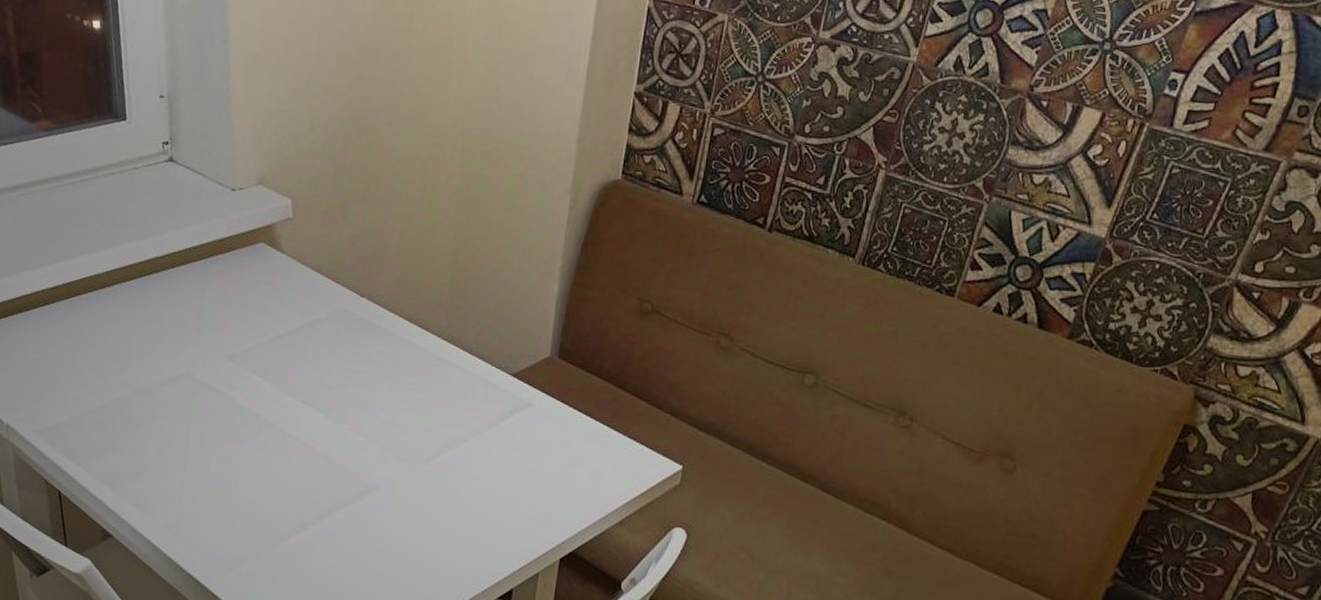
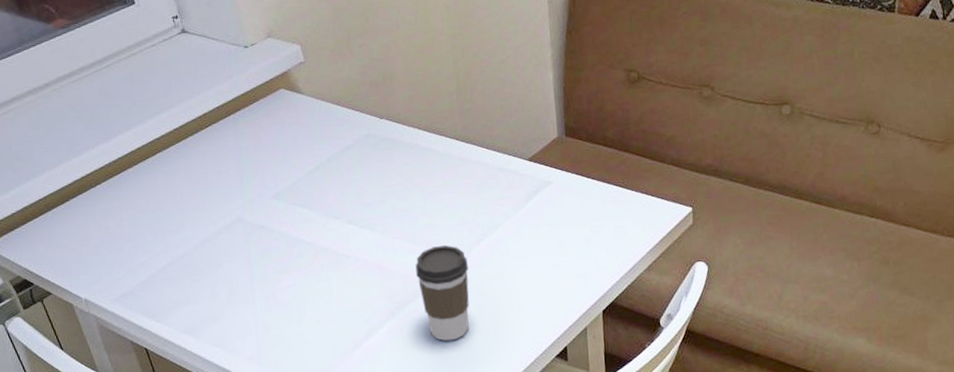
coffee cup: none [364,448,424,555] -> present [415,244,470,341]

